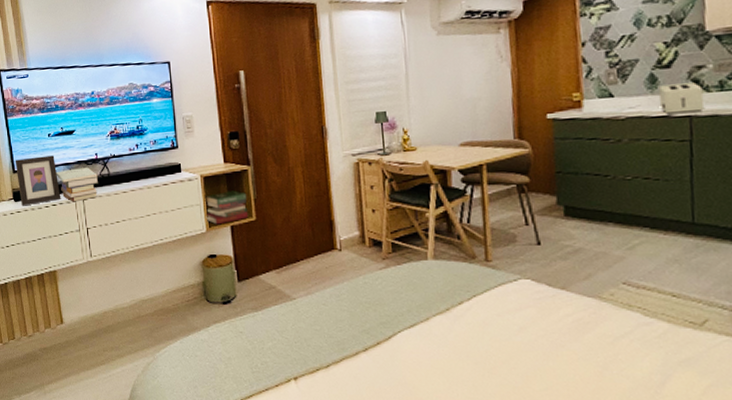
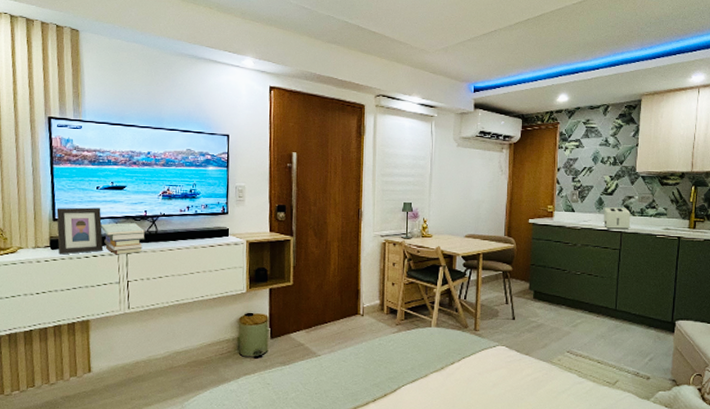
books: present [205,190,249,225] -> none [247,257,287,287]

